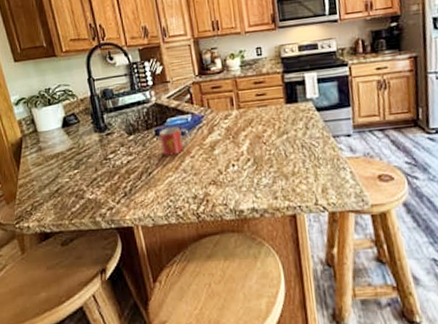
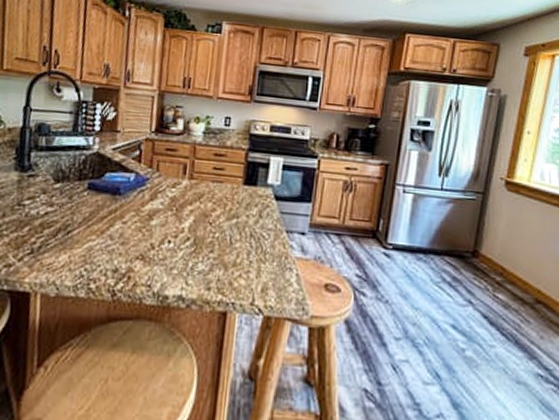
mug: present [159,126,190,157] -> none [90,182,128,218]

